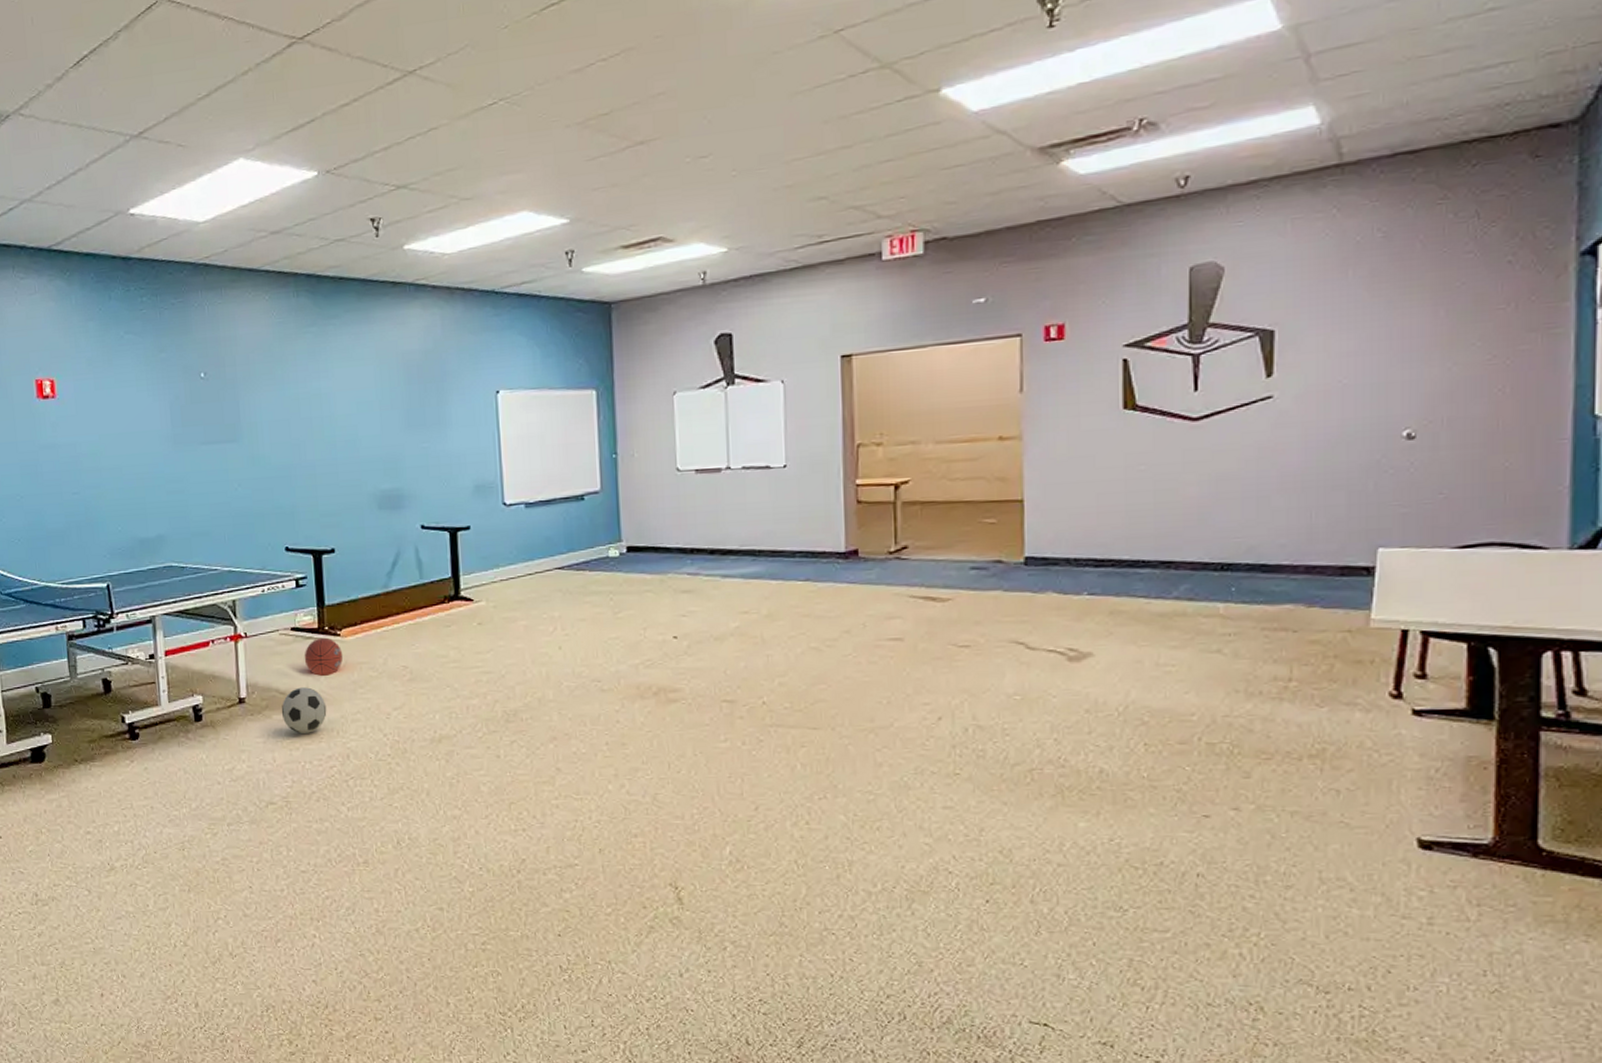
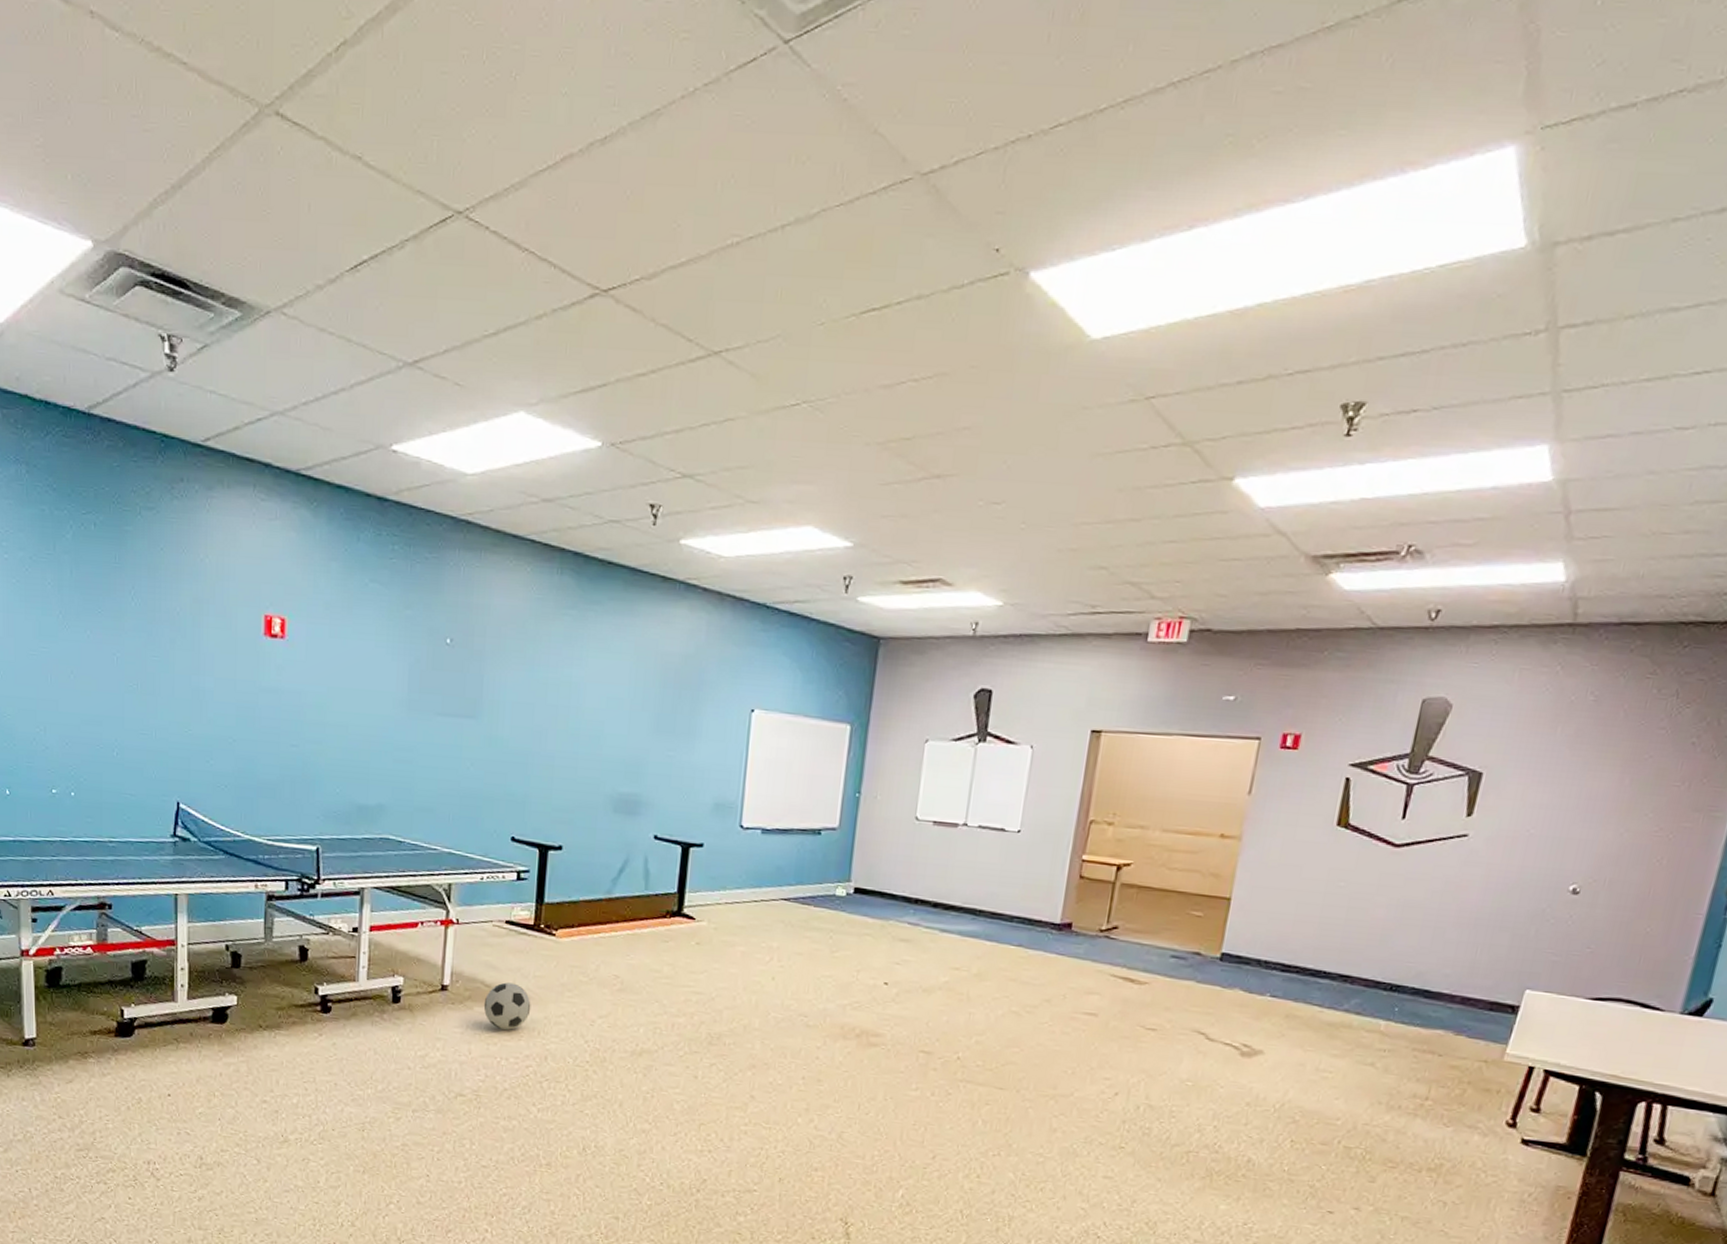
basketball: present [304,637,343,677] -> none [515,934,556,976]

